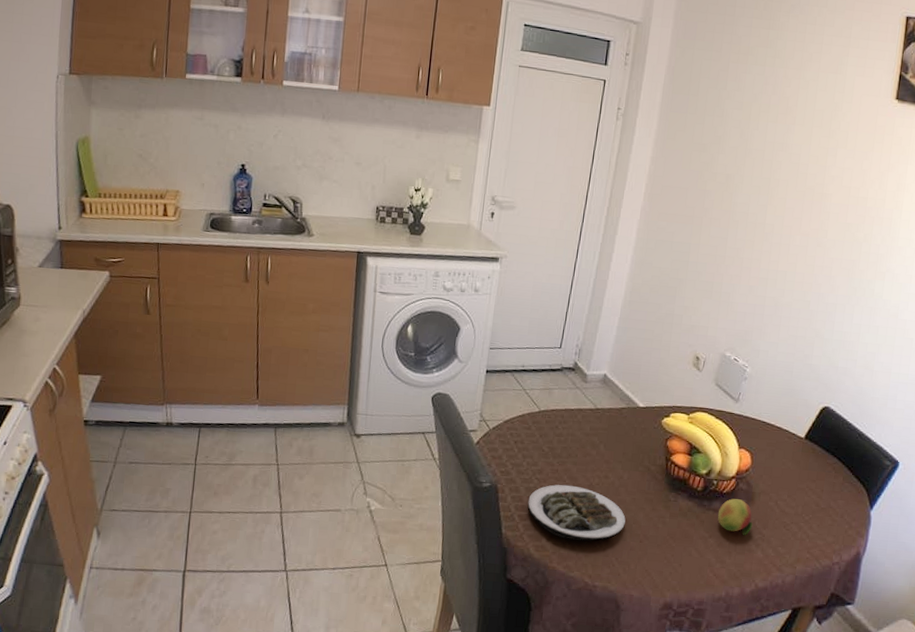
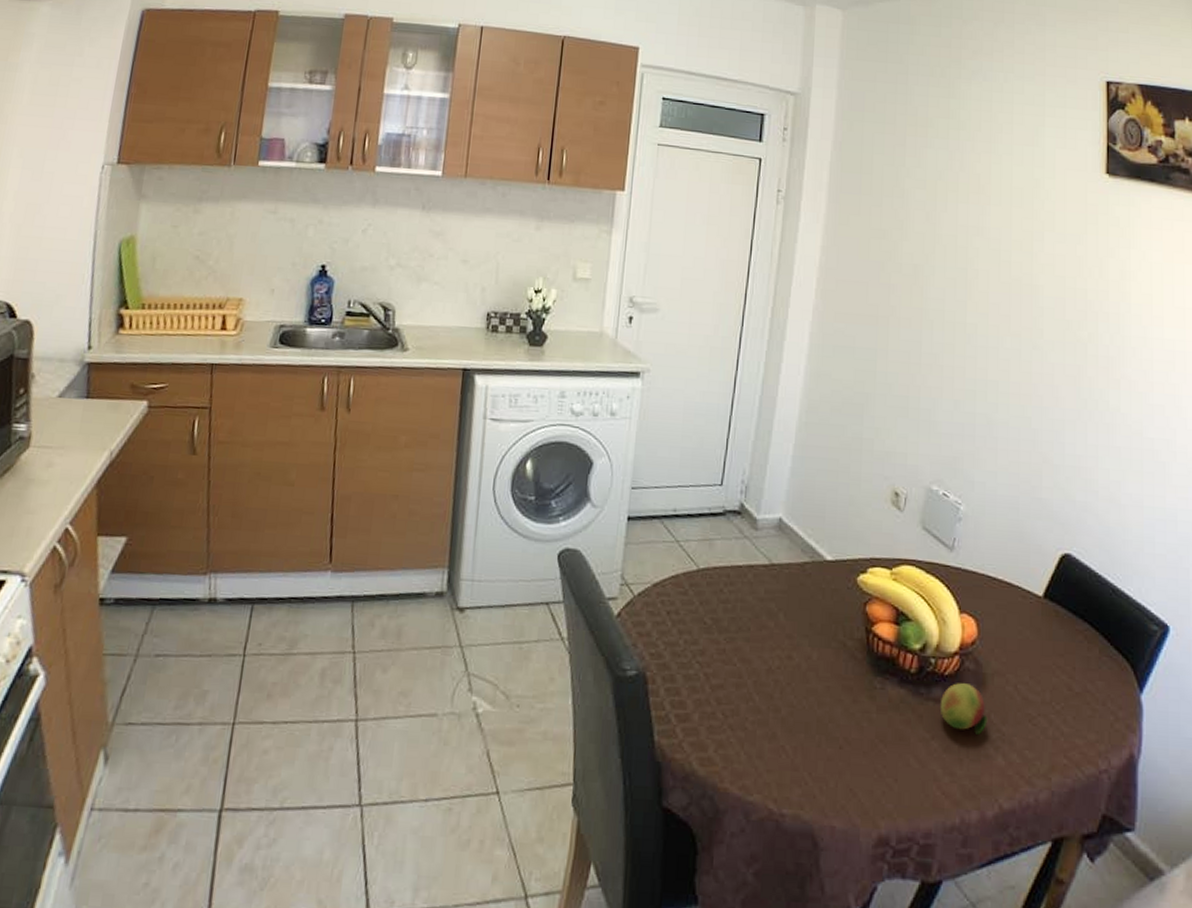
plate: present [528,484,626,541] -> none [687,669,818,749]

